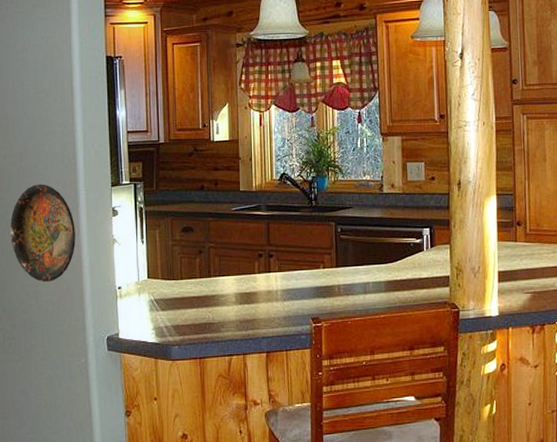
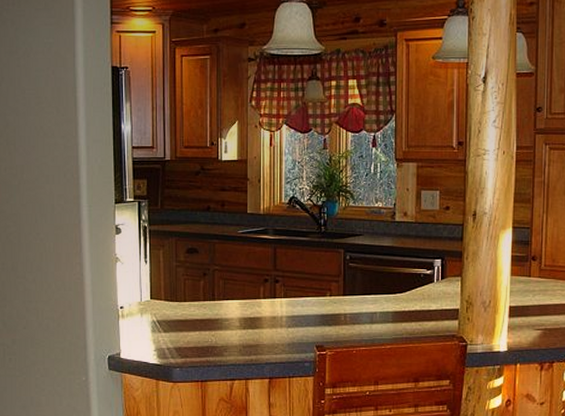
decorative plate: present [11,184,75,282] -> none [11,198,77,298]

